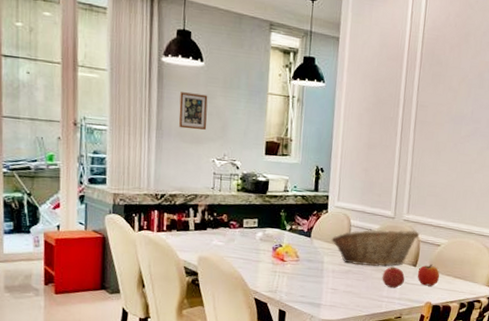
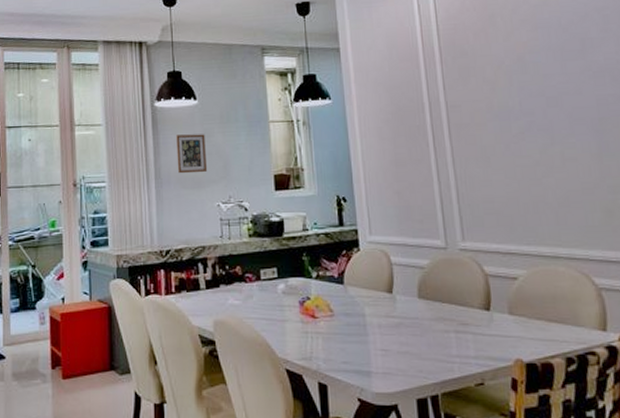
fruit basket: present [331,229,420,267] -> none [370,262,485,316]
fruit: present [382,266,405,289] -> none [445,313,478,344]
apple: present [417,264,439,286] -> none [493,305,526,336]

